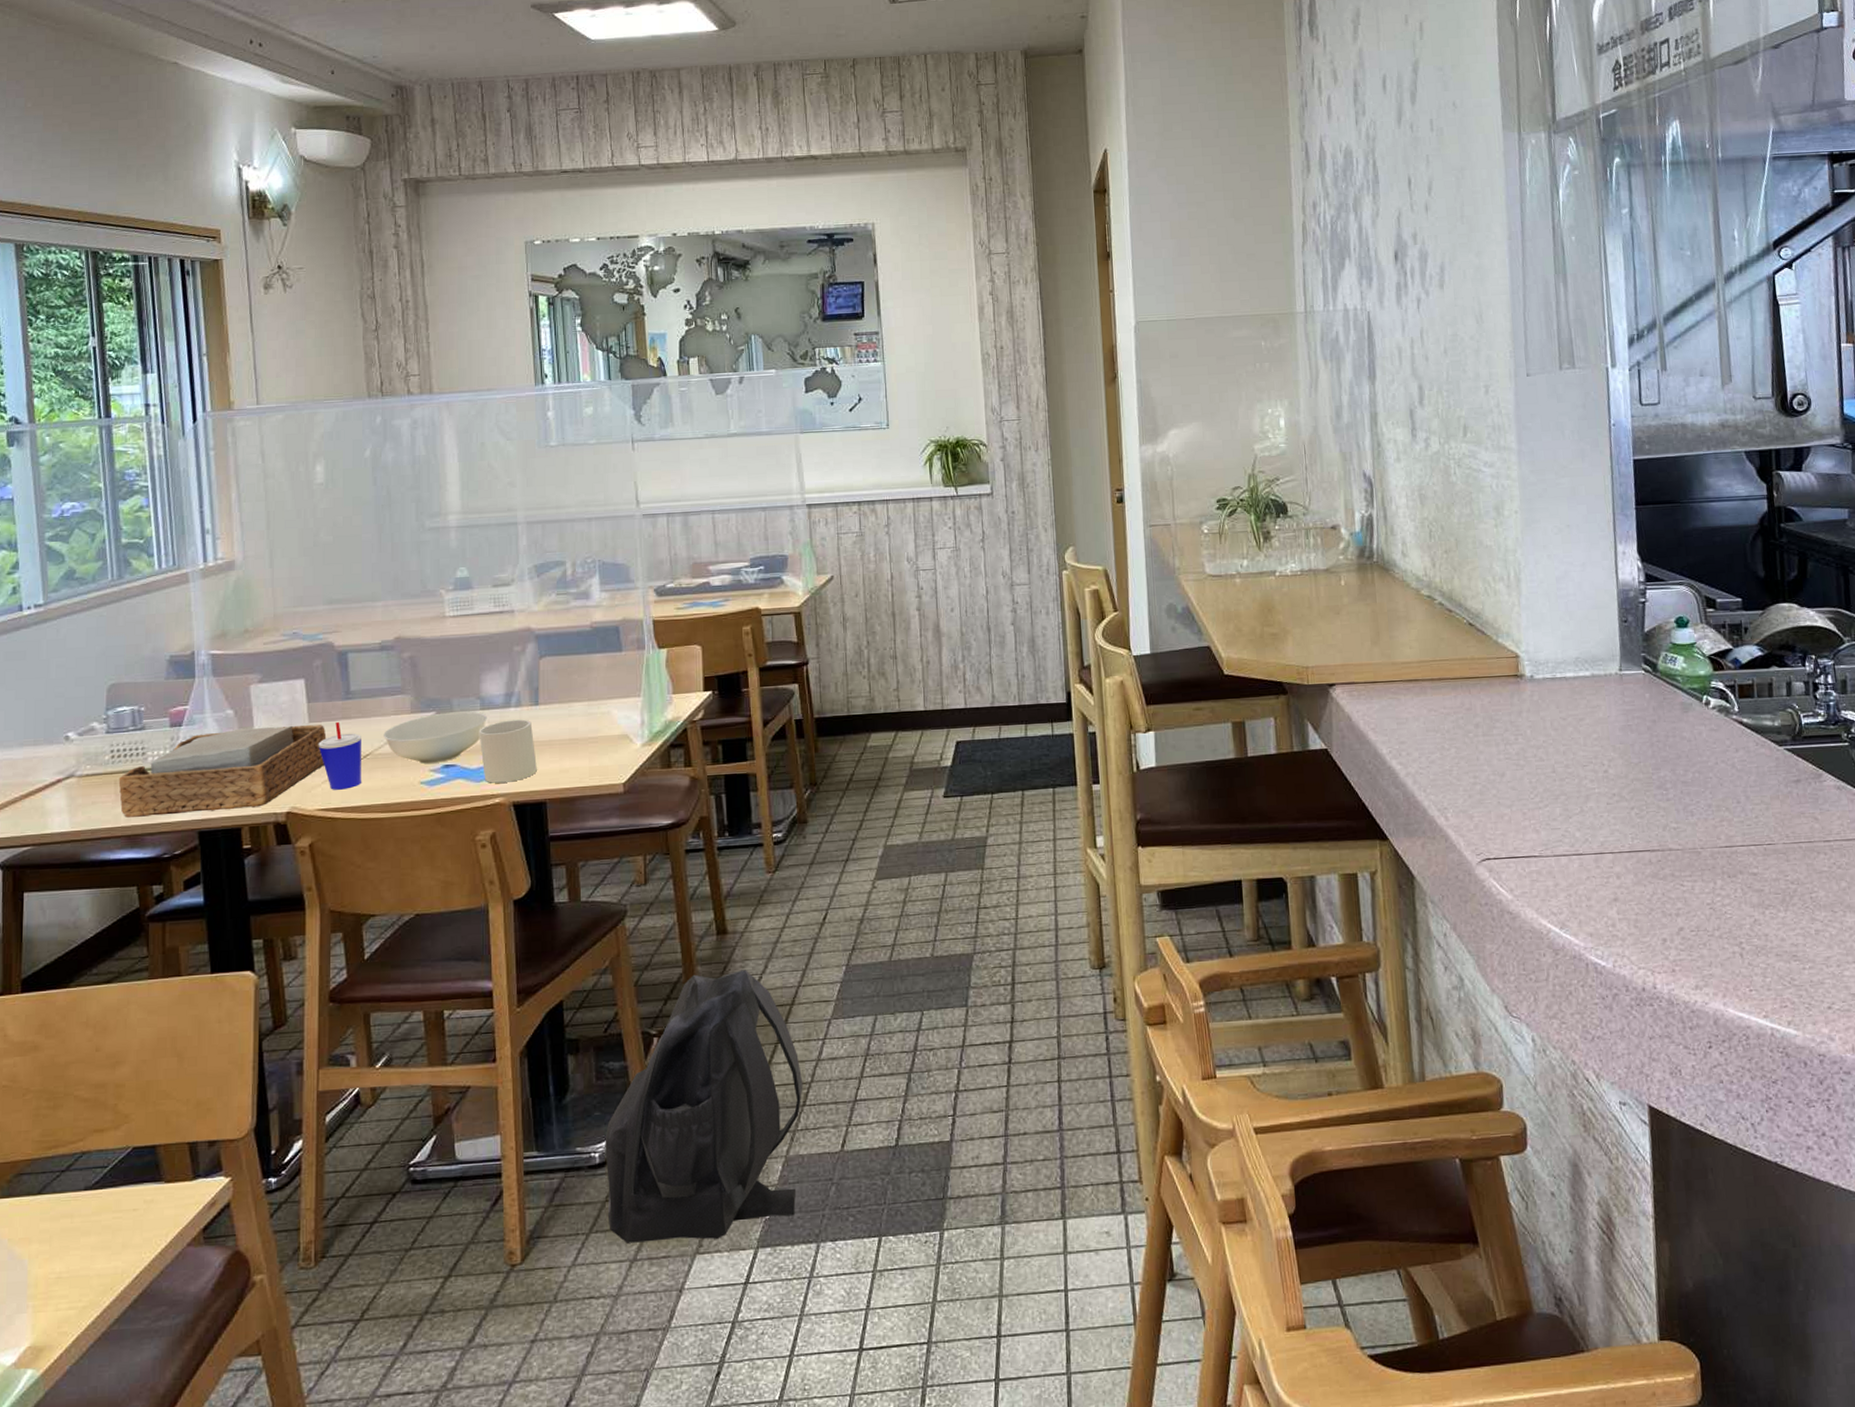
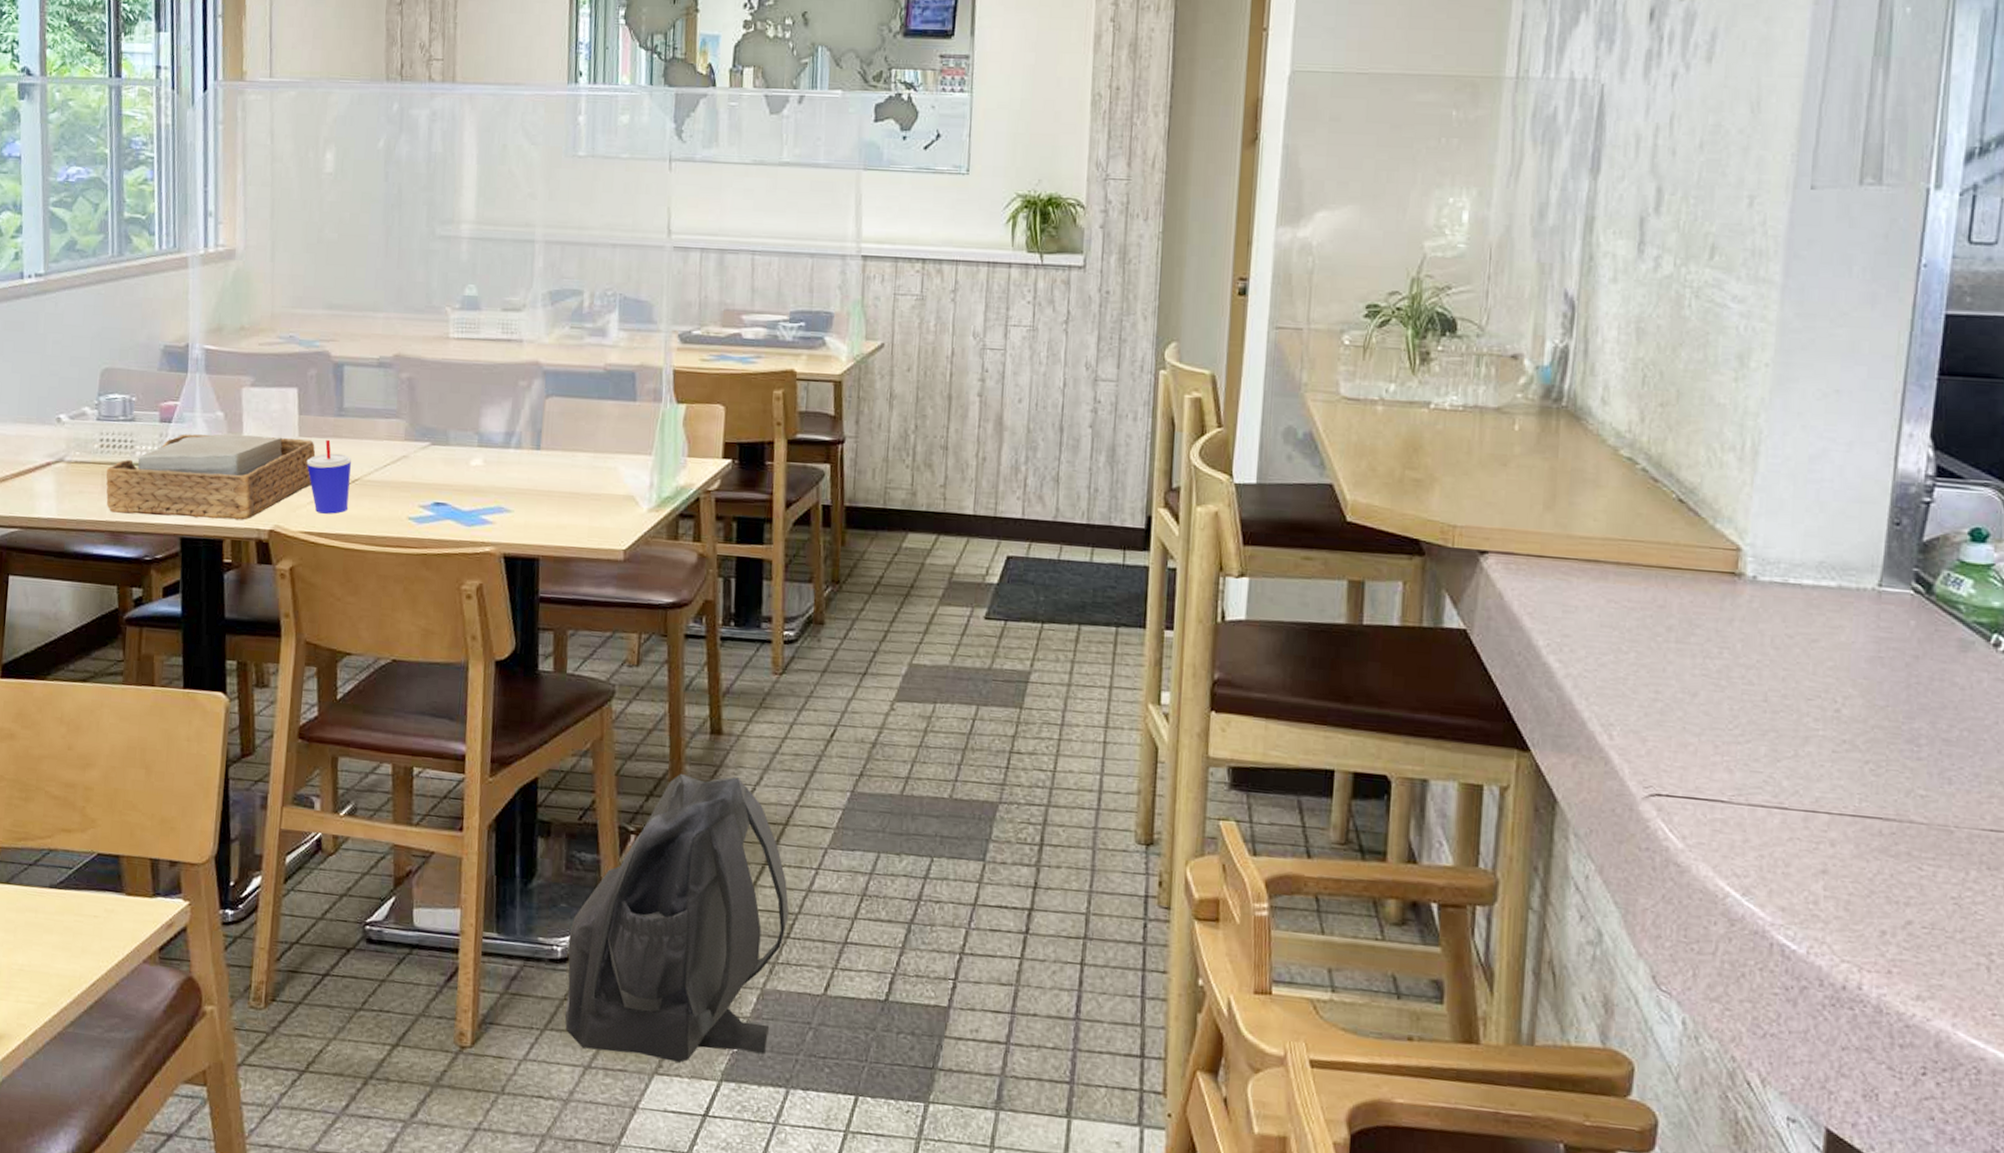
bowl: present [384,711,487,764] -> none [374,444,484,499]
cup: present [479,719,537,783] -> none [473,462,533,531]

